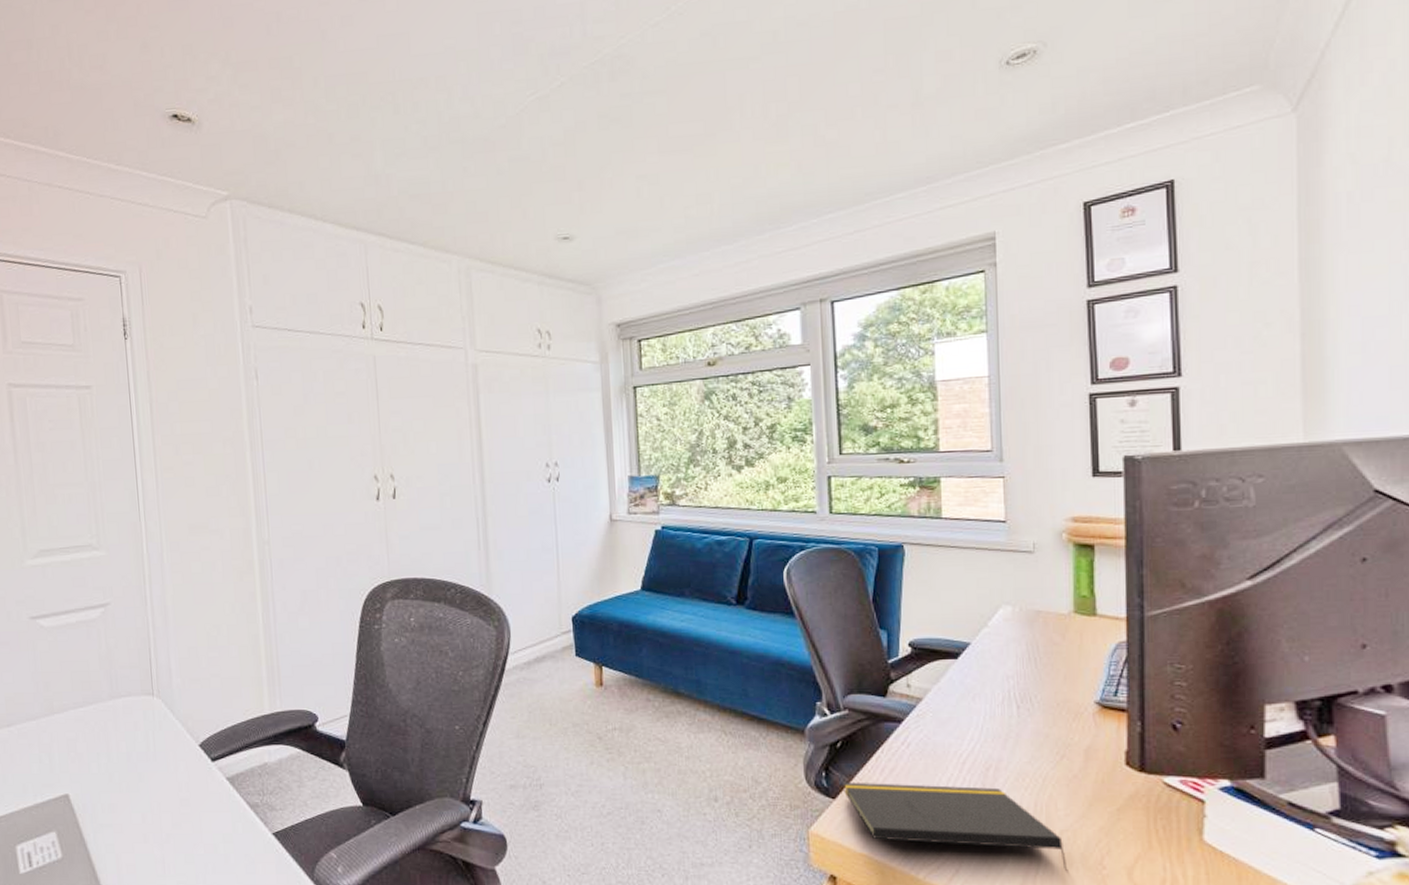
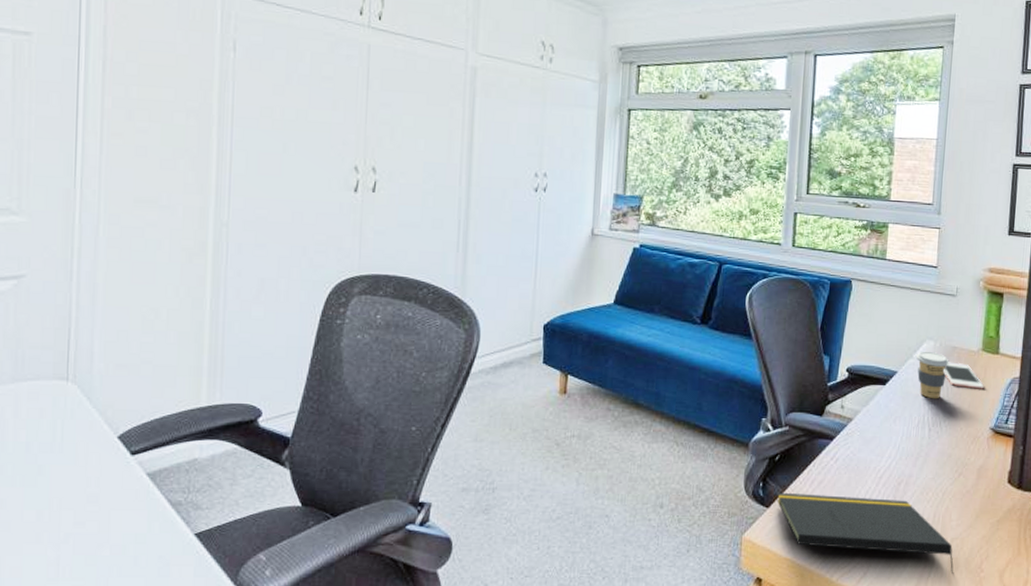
coffee cup: none [992,617,1034,672] -> present [916,351,949,399]
cell phone: none [1028,628,1081,658] -> present [943,362,984,389]

